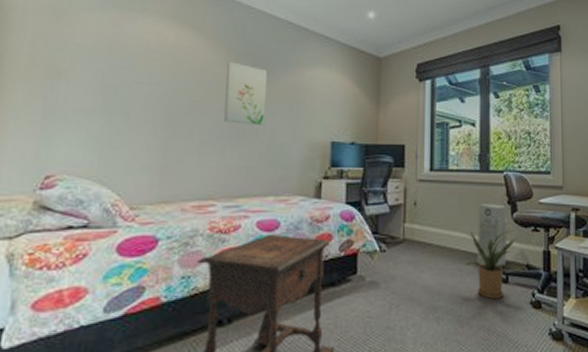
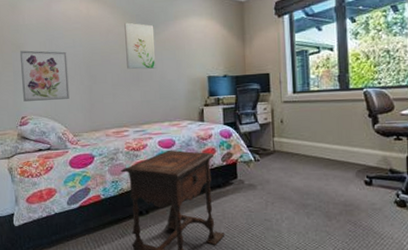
wall art: none [53,79,136,155] -> present [19,50,70,101]
house plant: present [461,230,522,299] -> none [325,140,385,198]
air purifier: present [476,204,508,266] -> none [340,118,371,171]

